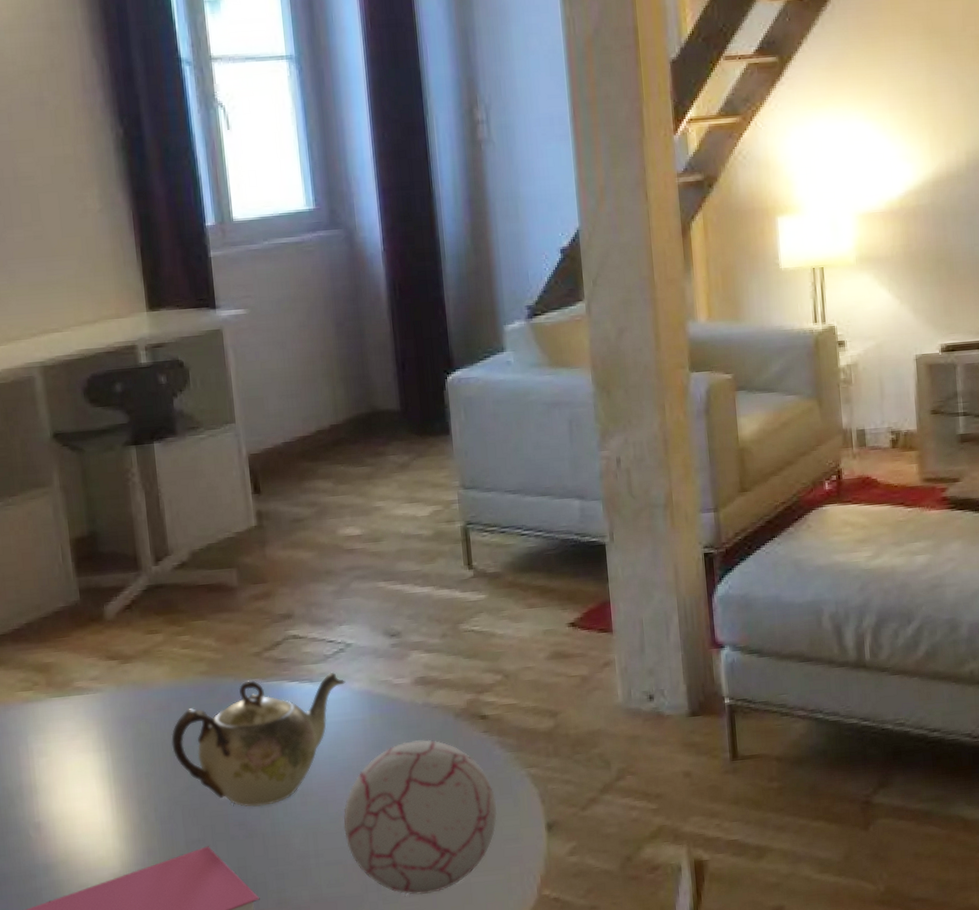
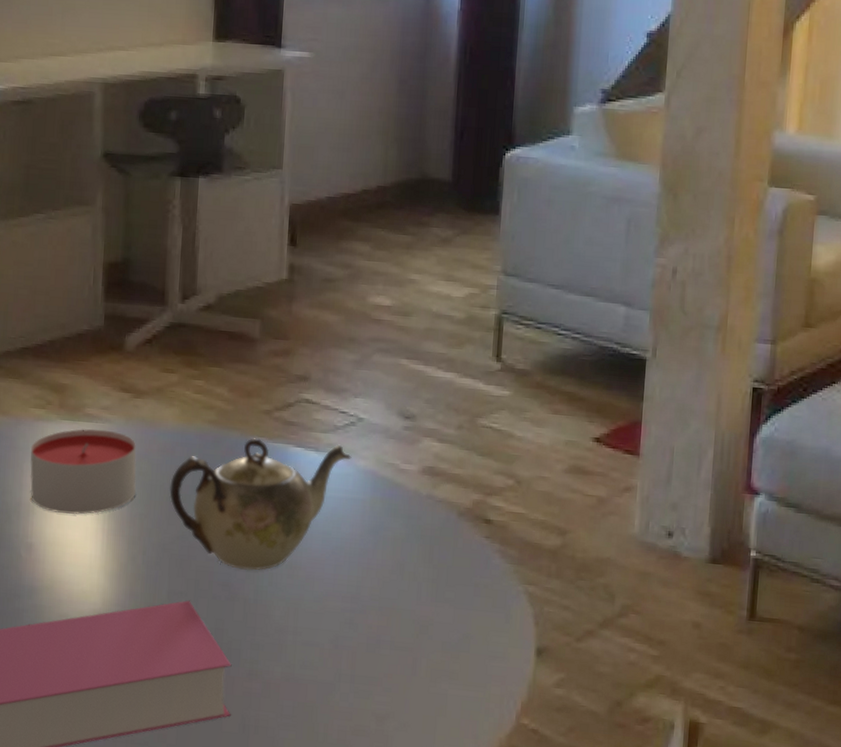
candle: none [23,699,139,788] -> present [30,429,137,515]
decorative ball: present [343,739,497,895] -> none [326,531,488,698]

